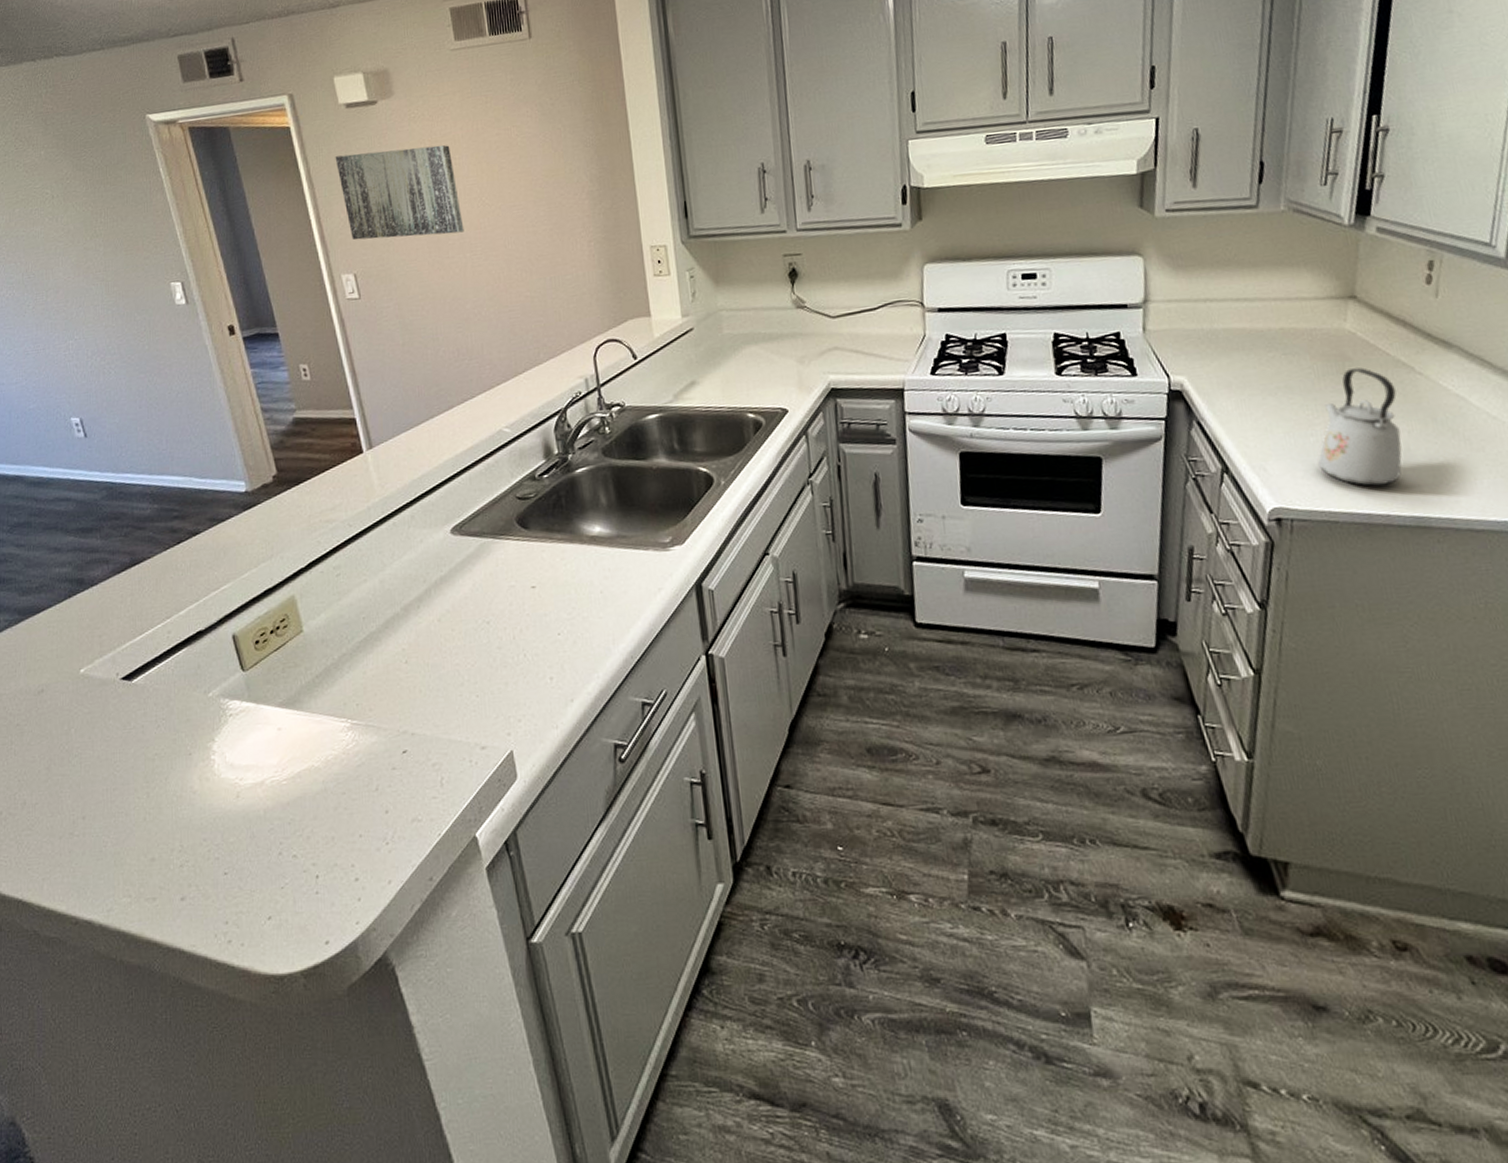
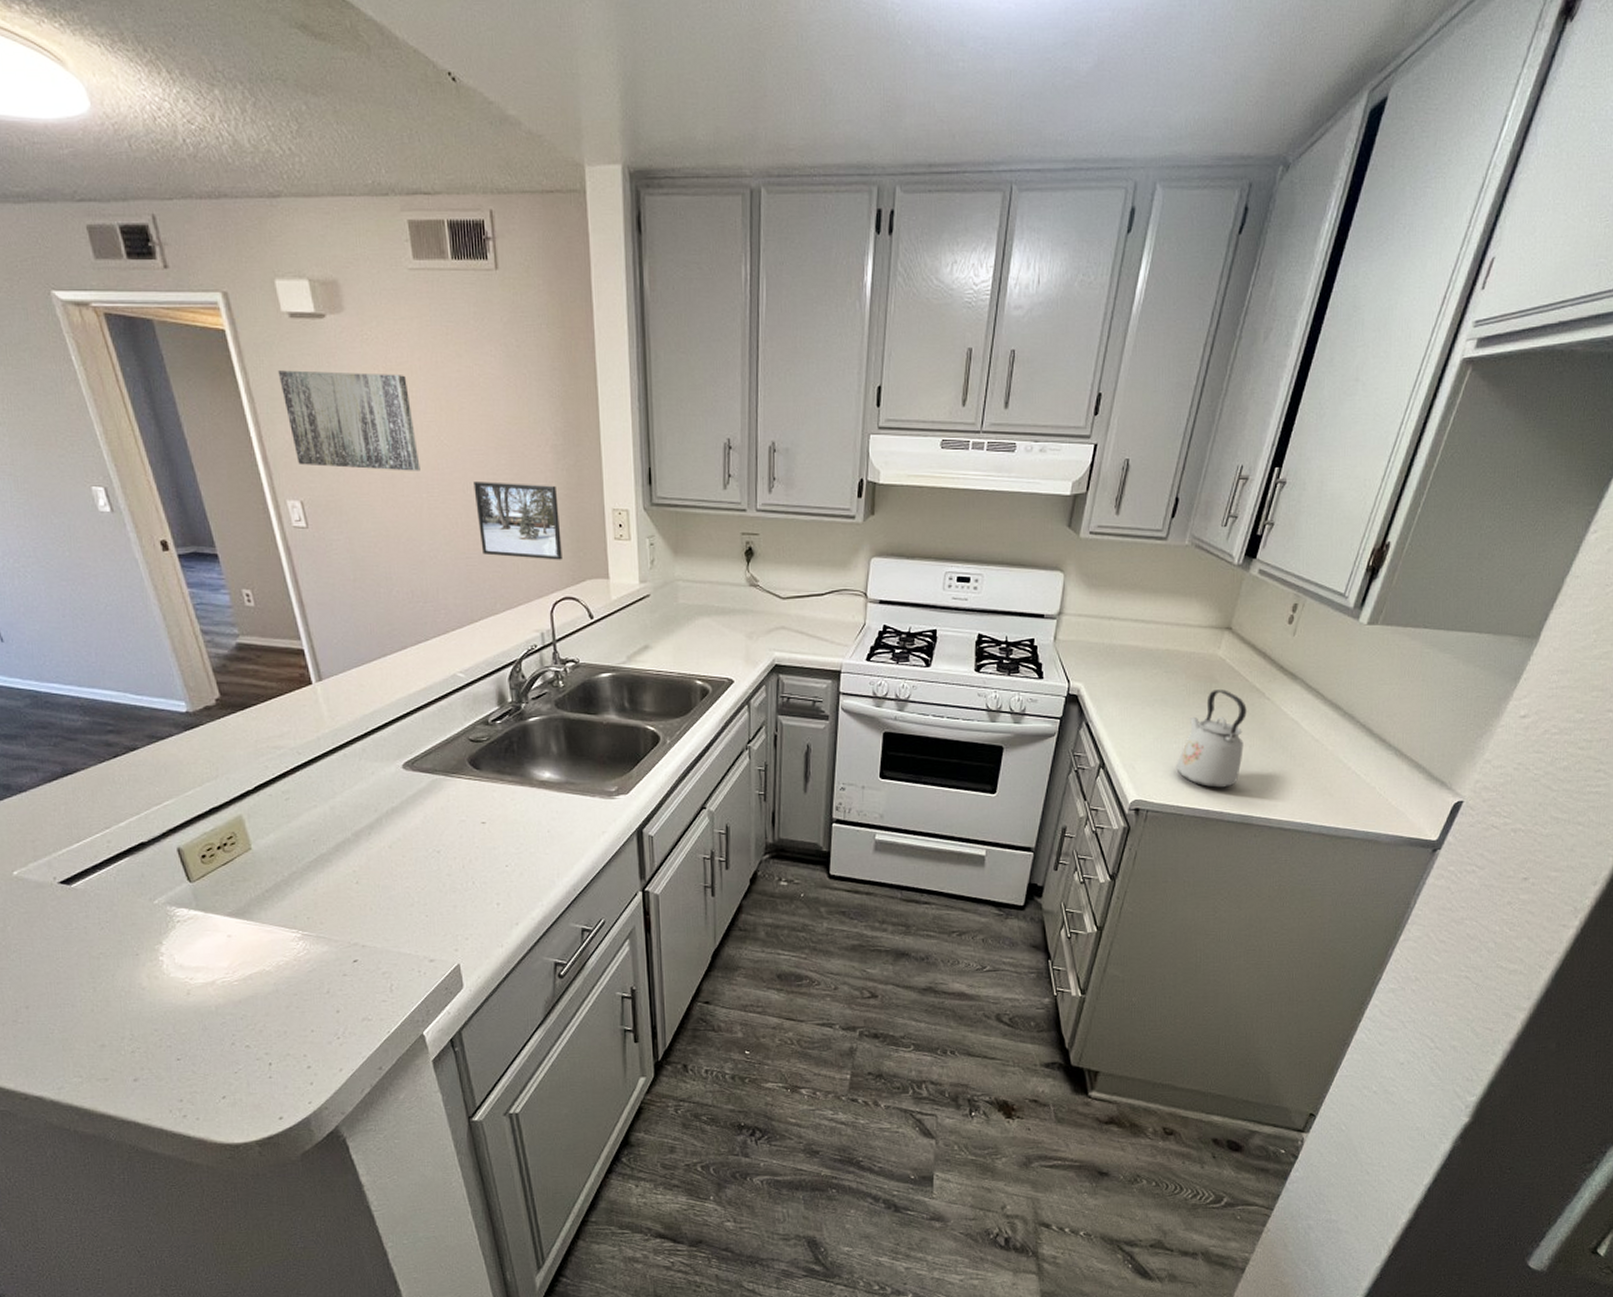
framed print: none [514,230,603,306] -> present [473,481,562,560]

